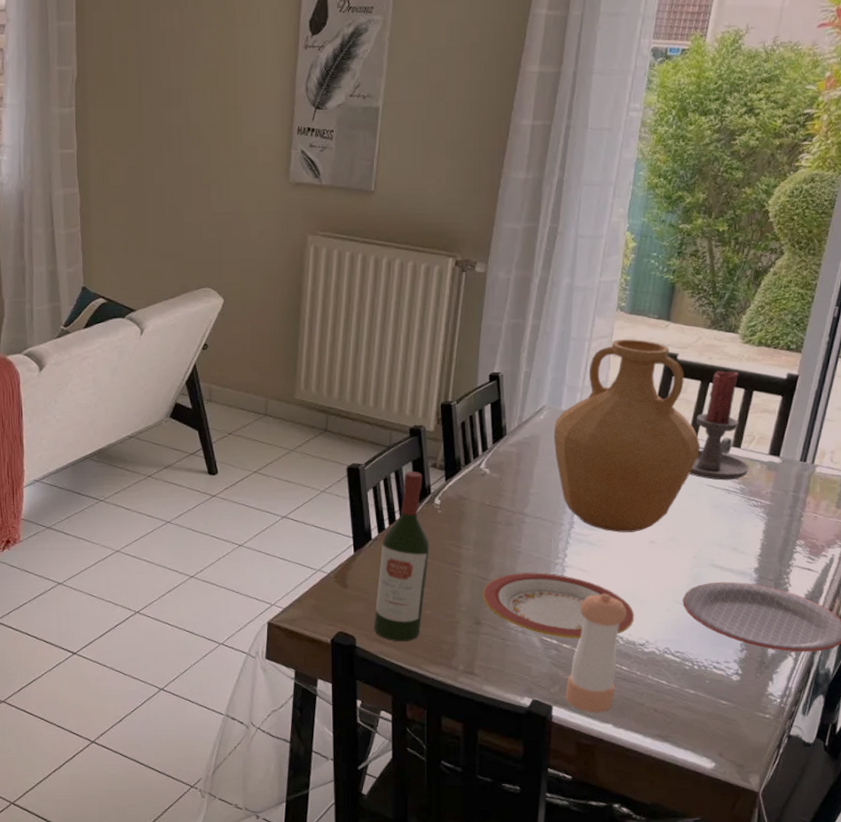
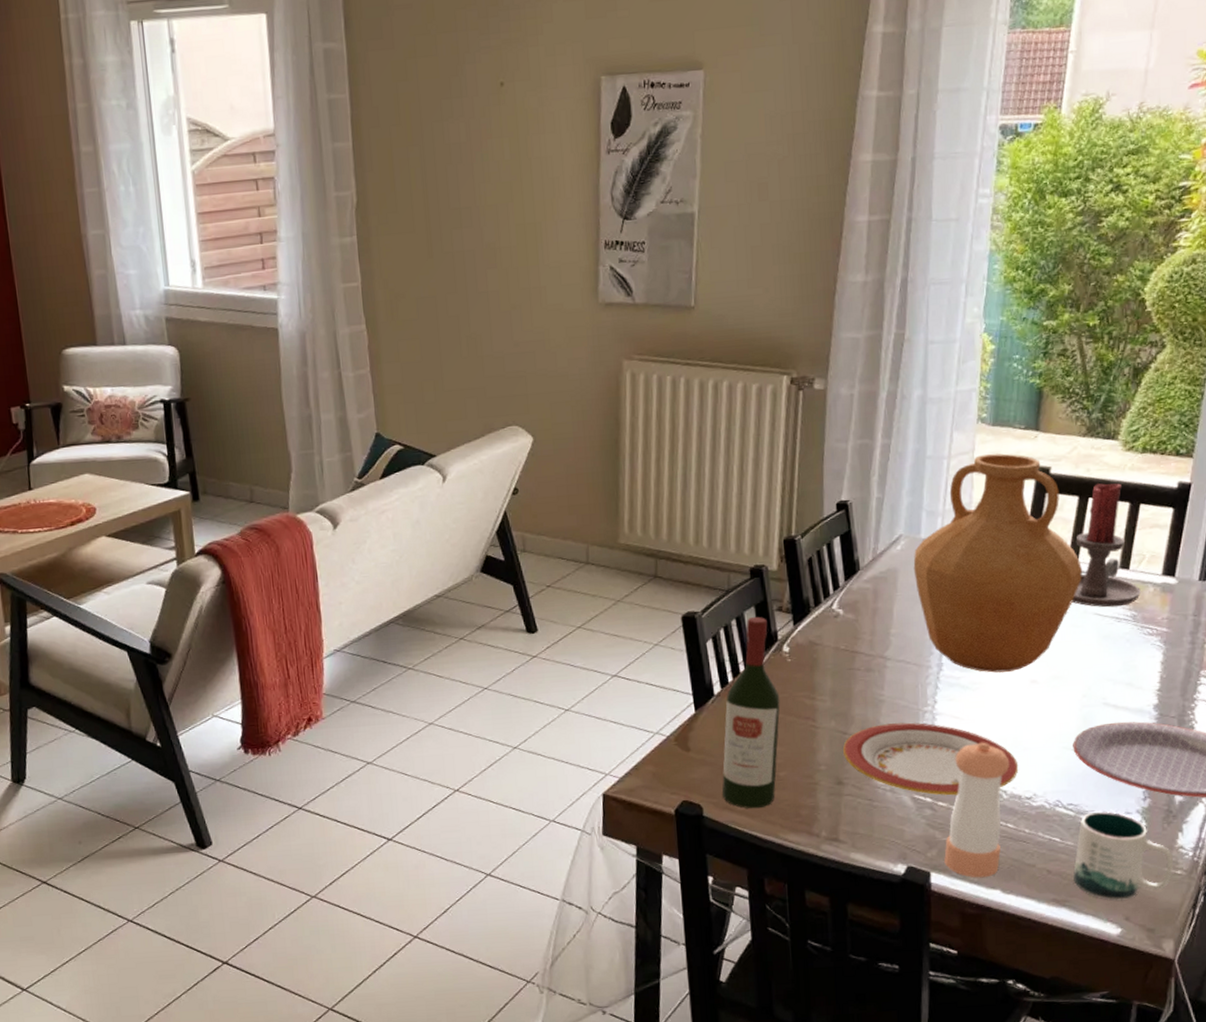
mug: none [676,659,763,738] -> present [1073,811,1173,901]

